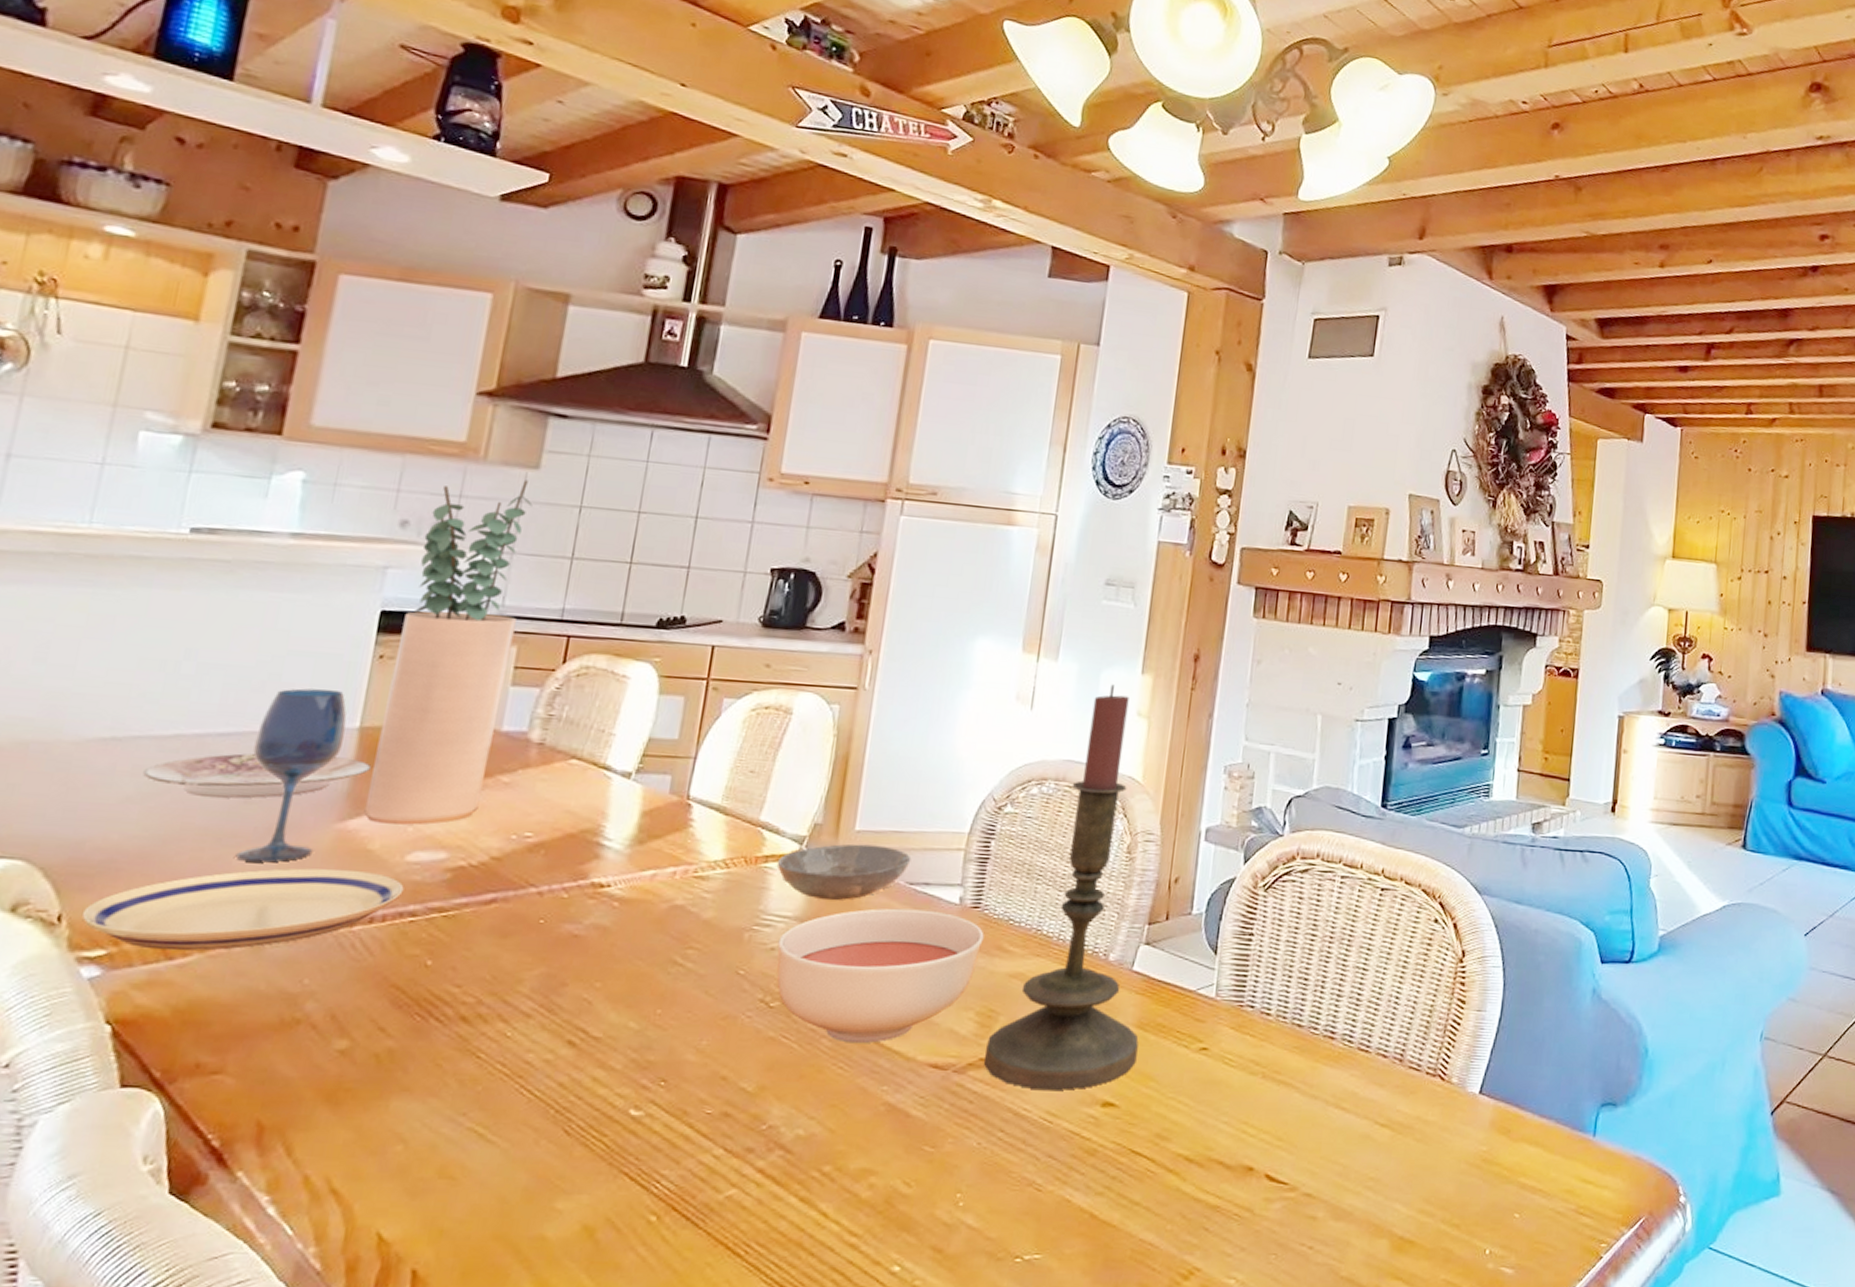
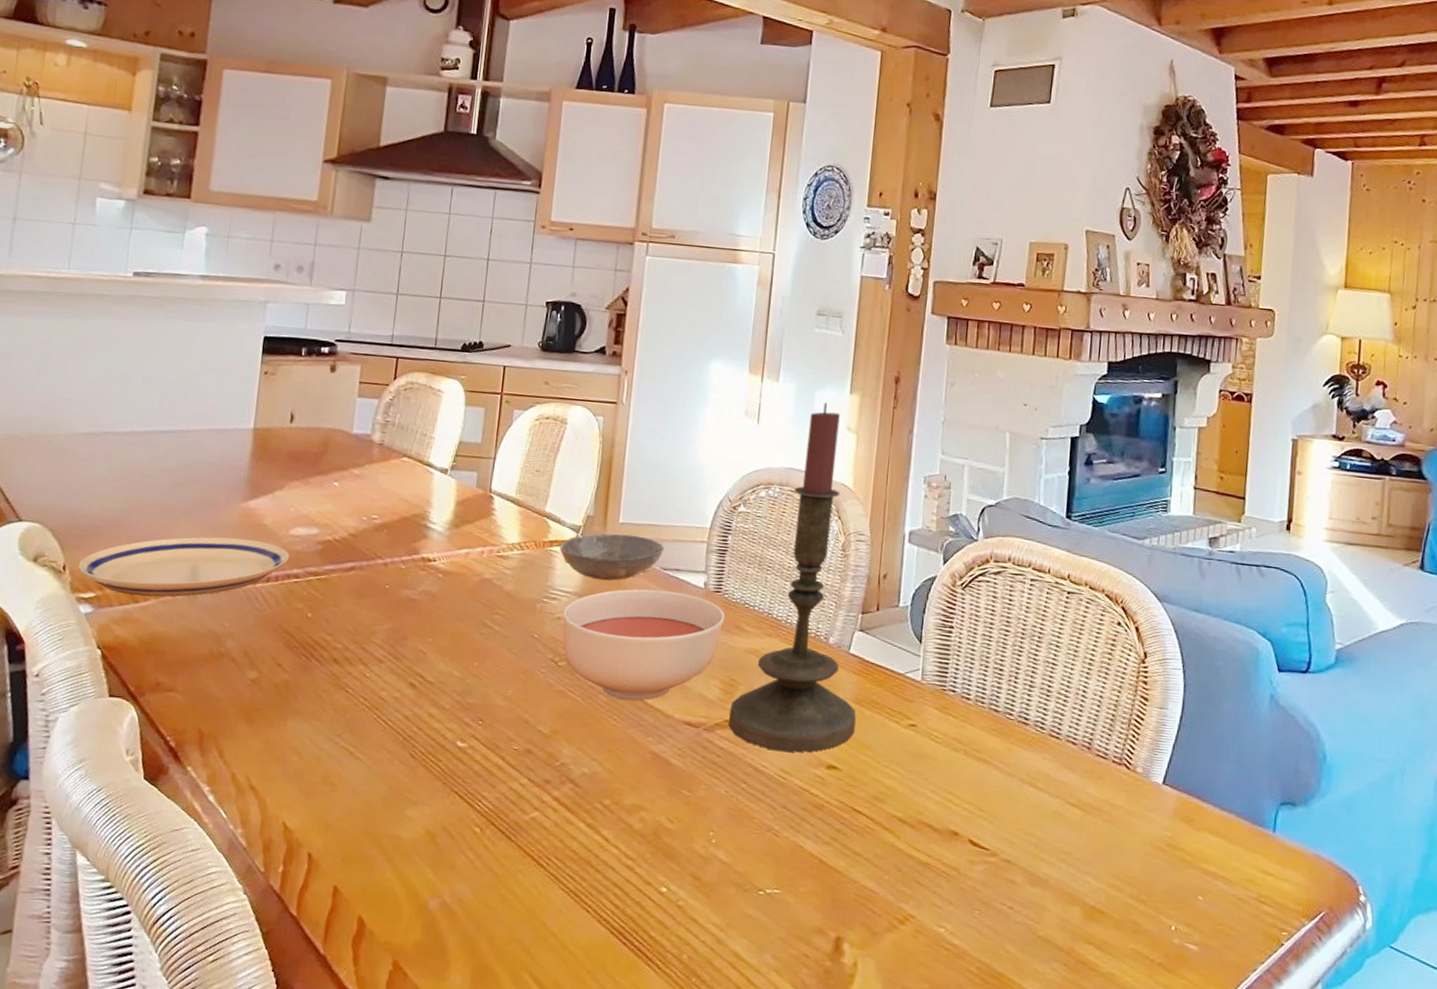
plate: present [143,753,372,799] -> none [112,447,263,482]
wineglass: present [235,688,347,863] -> none [175,397,245,532]
vase: present [364,480,533,826] -> none [259,230,367,507]

